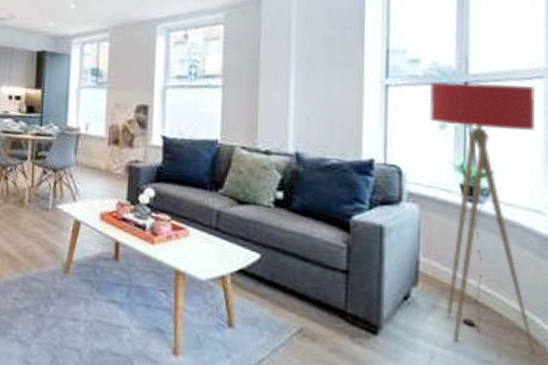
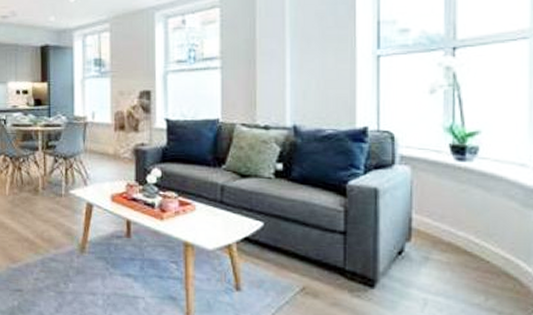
floor lamp: present [429,82,536,355] -> none [419,47,521,296]

